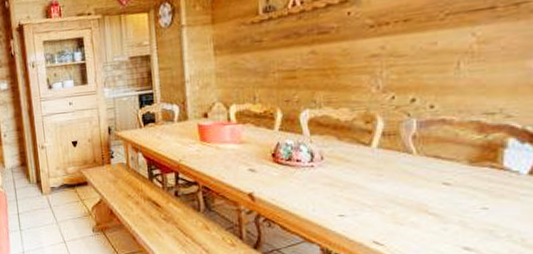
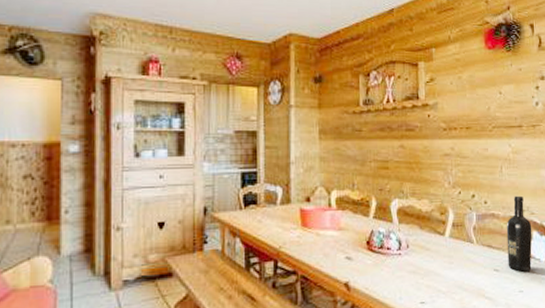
wine bottle: none [463,95,507,186] -> present [506,195,532,272]

